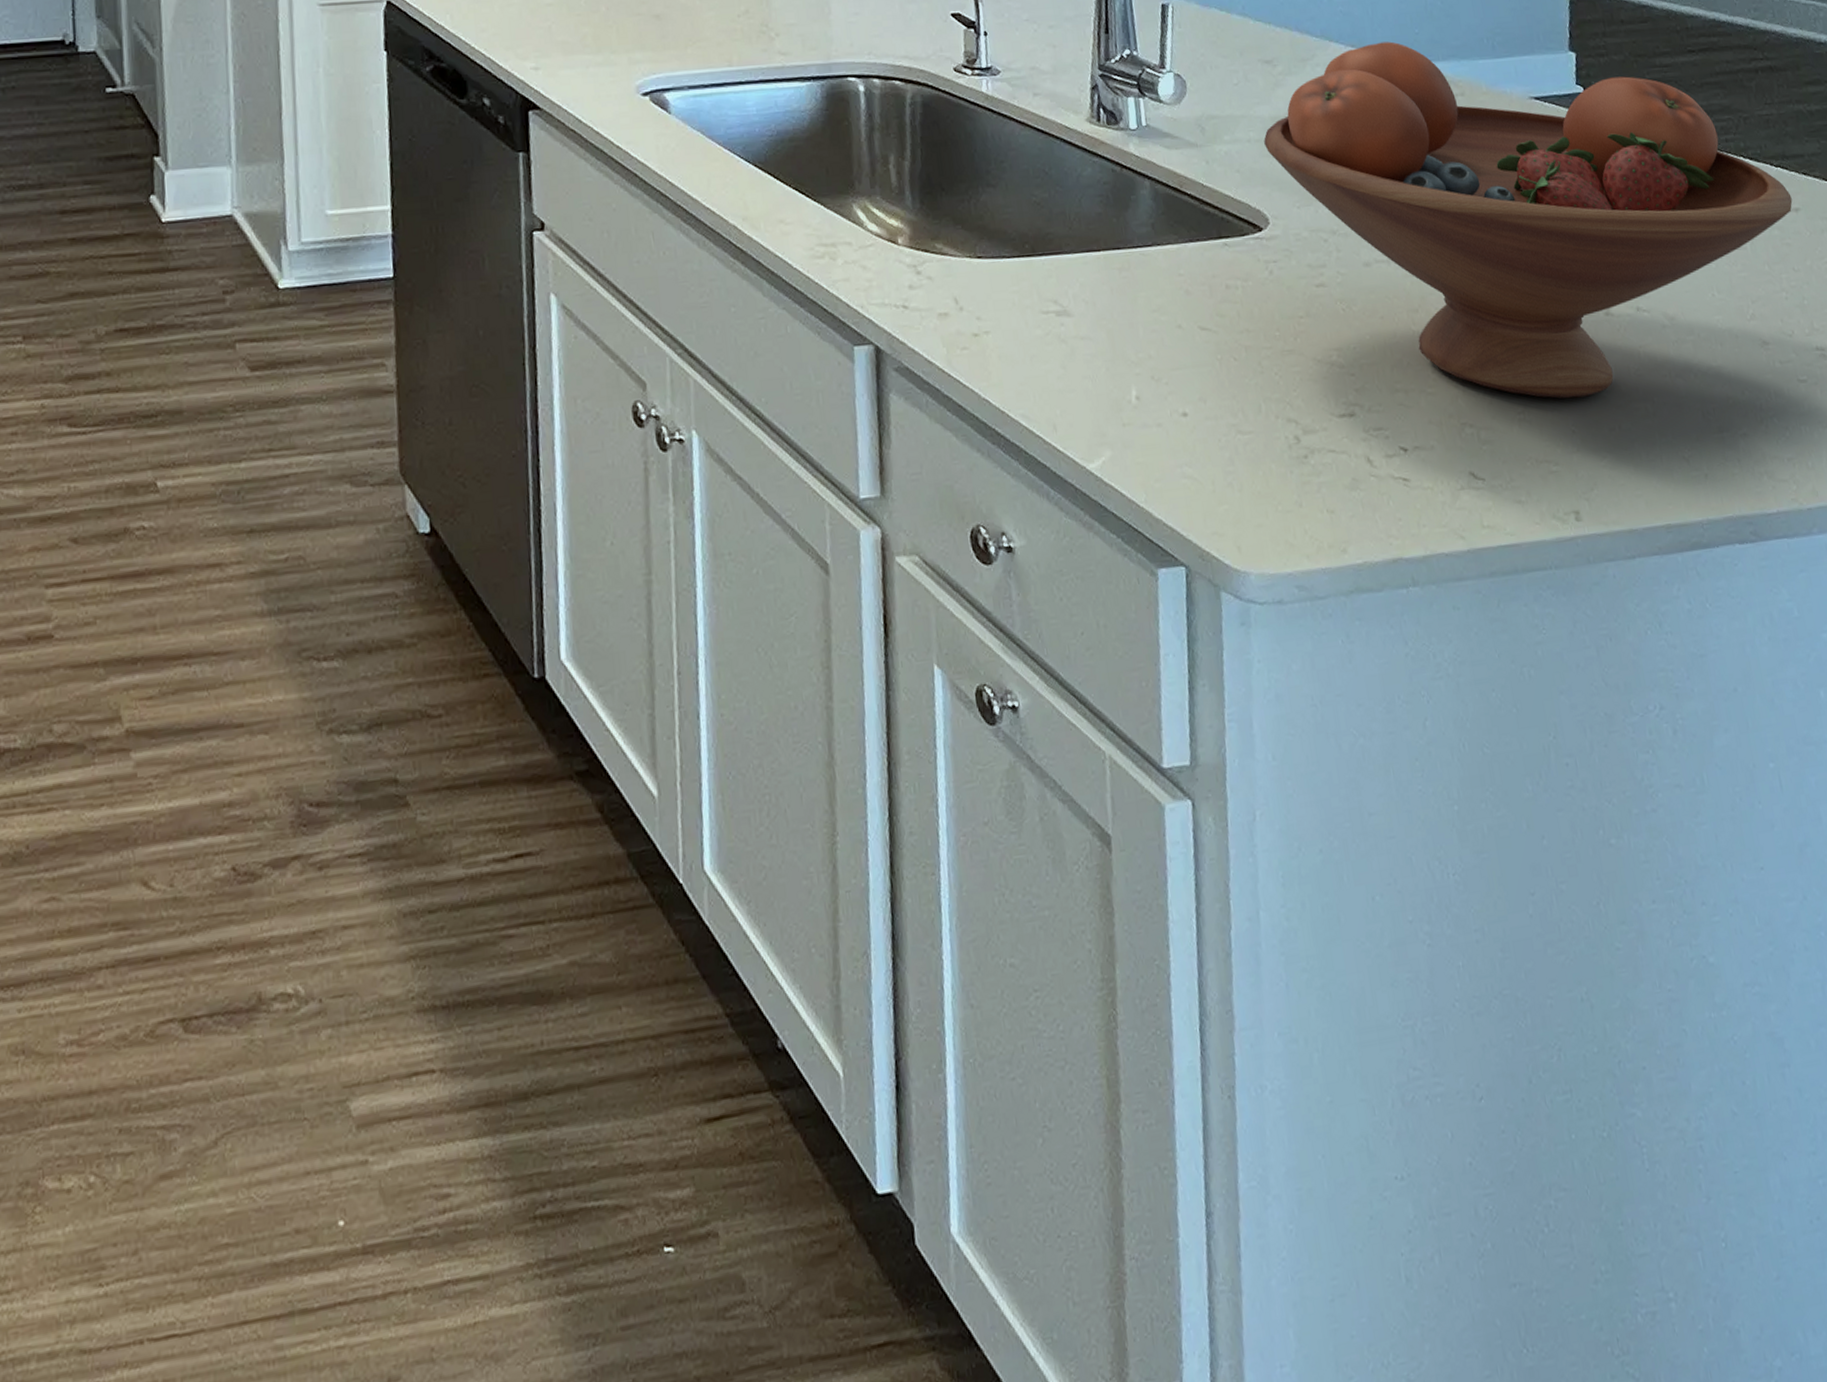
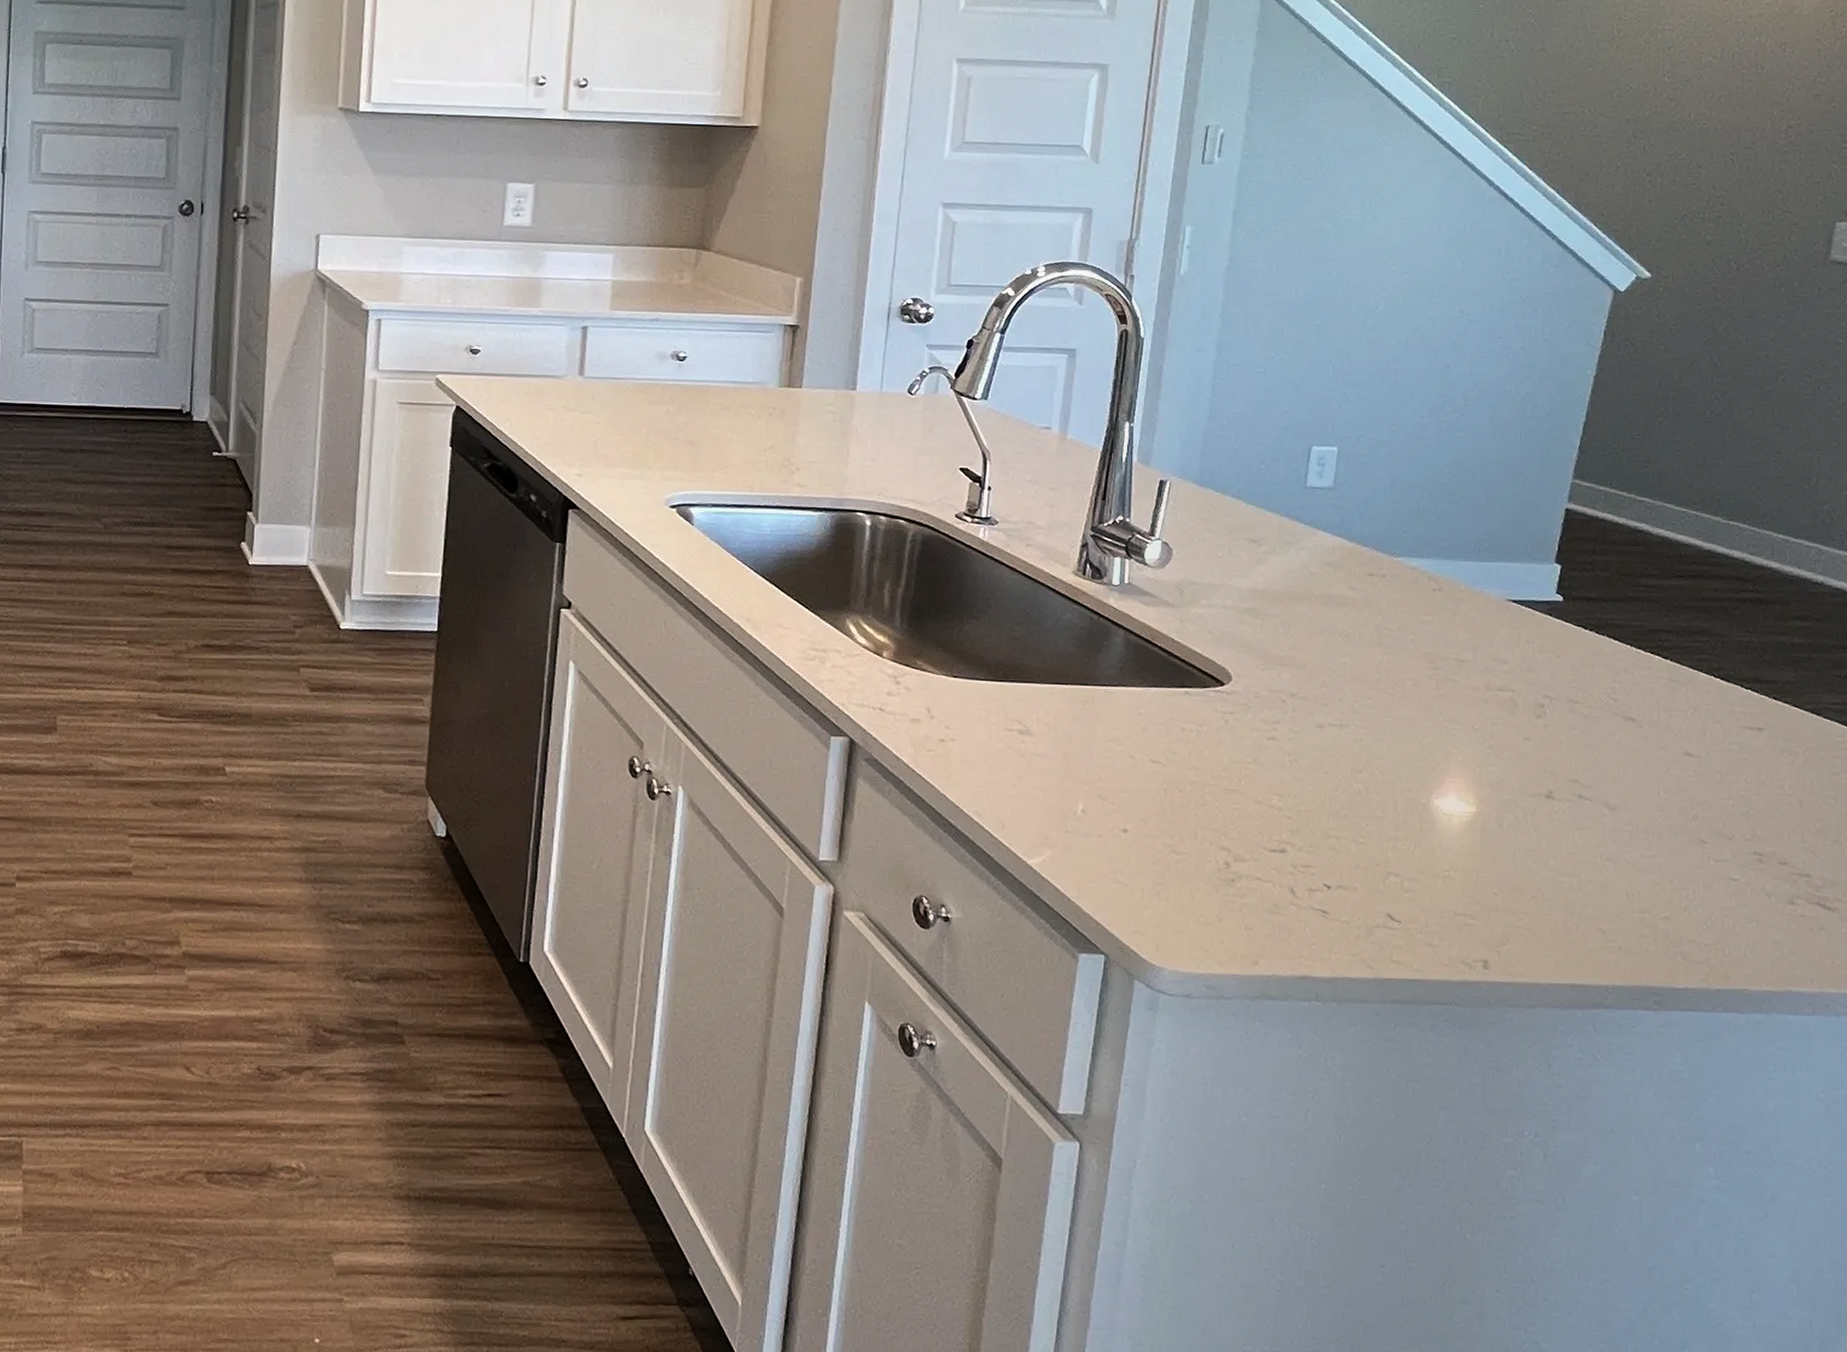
fruit bowl: present [1264,41,1793,399] -> none [1239,535,1757,865]

